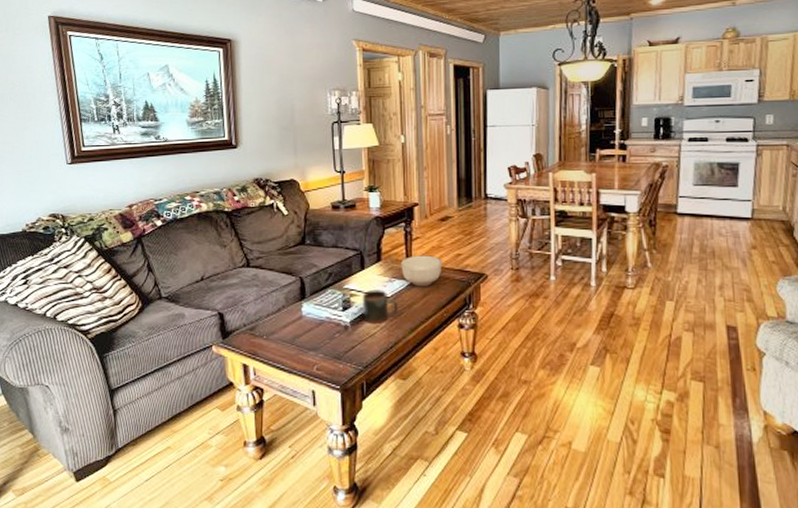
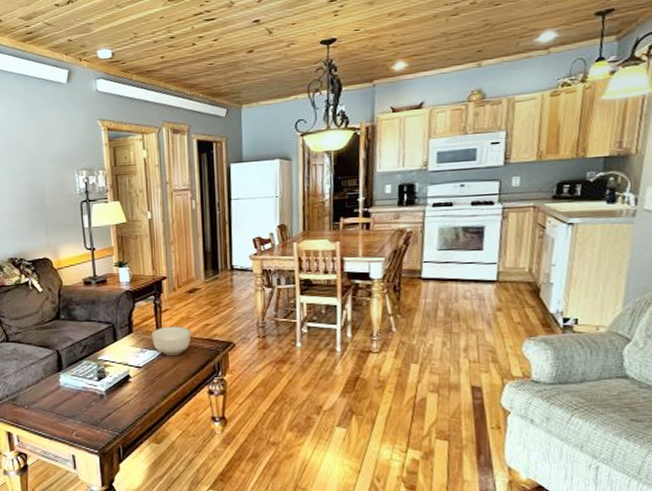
mug: present [362,289,398,325] -> none [115,360,151,393]

